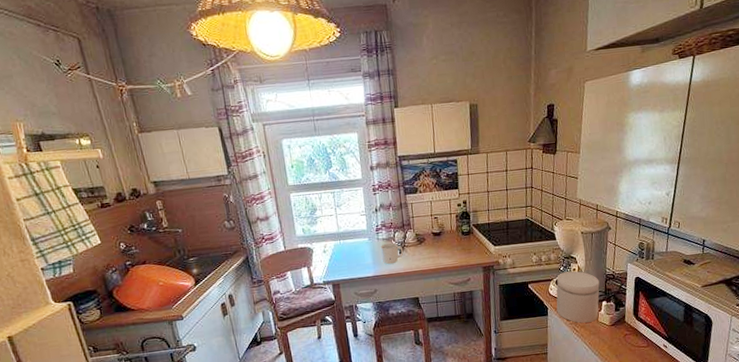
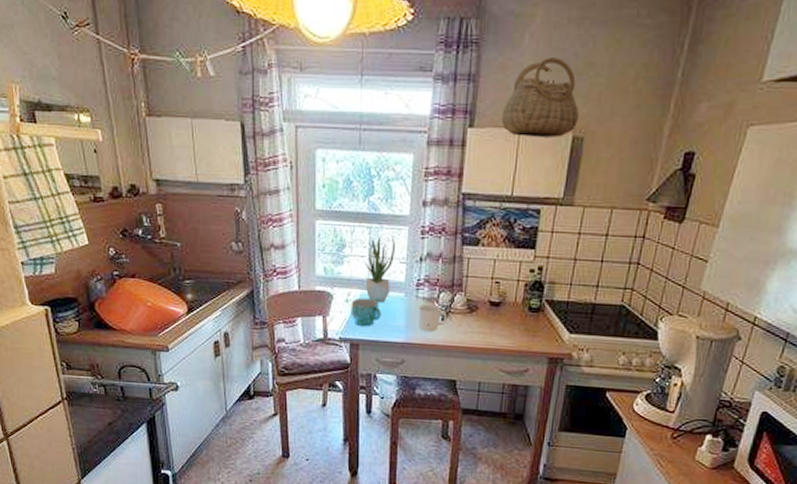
cup: none [328,246,353,270] -> present [350,297,382,327]
potted plant: none [333,197,357,249] -> present [364,235,395,303]
basket: none [417,51,471,110] -> present [502,58,579,137]
jar: present [556,271,600,323] -> none [638,385,708,458]

